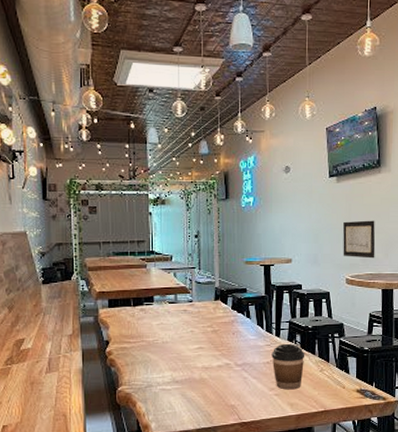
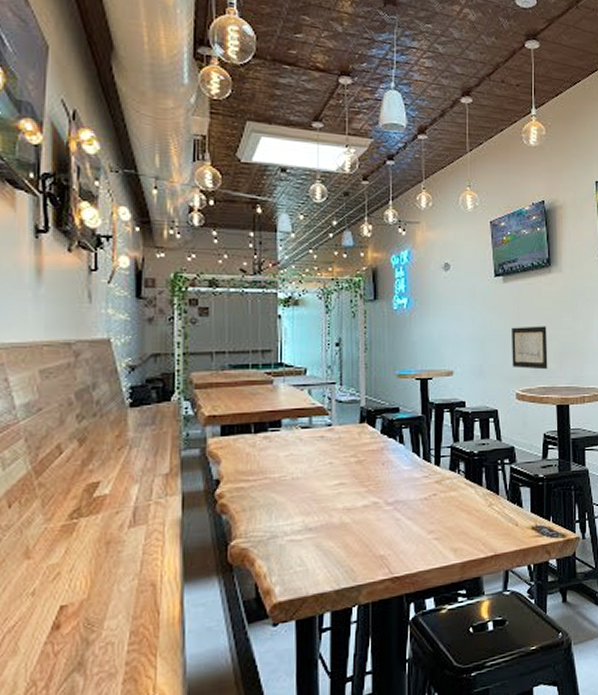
coffee cup: present [271,343,305,390] -> none [430,473,471,532]

